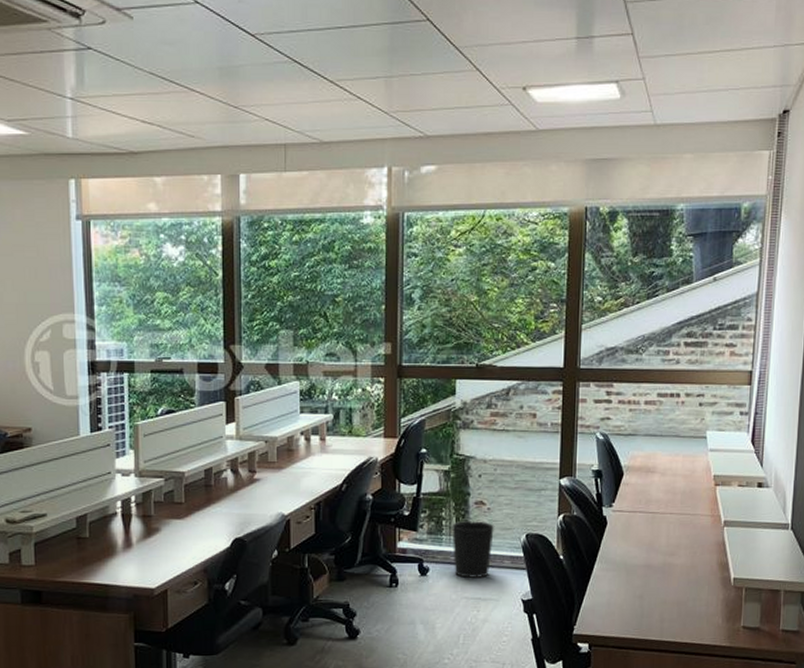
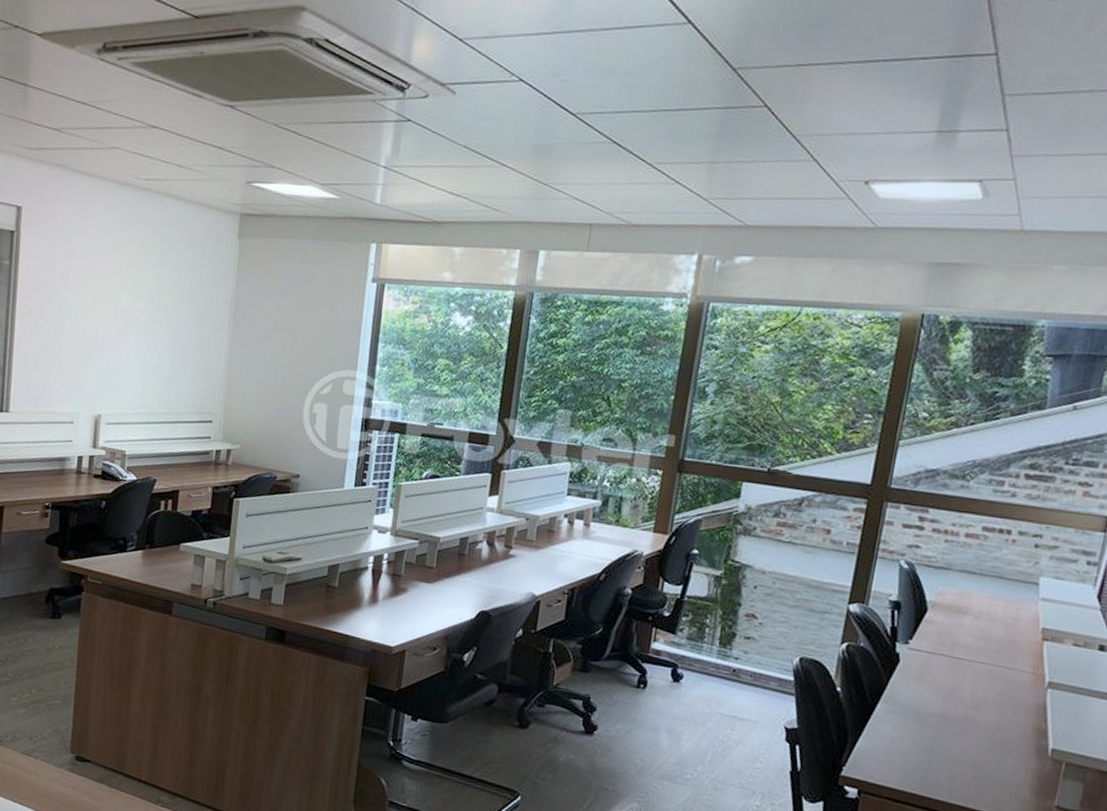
wastebasket: present [450,521,495,578] -> none [711,631,765,696]

